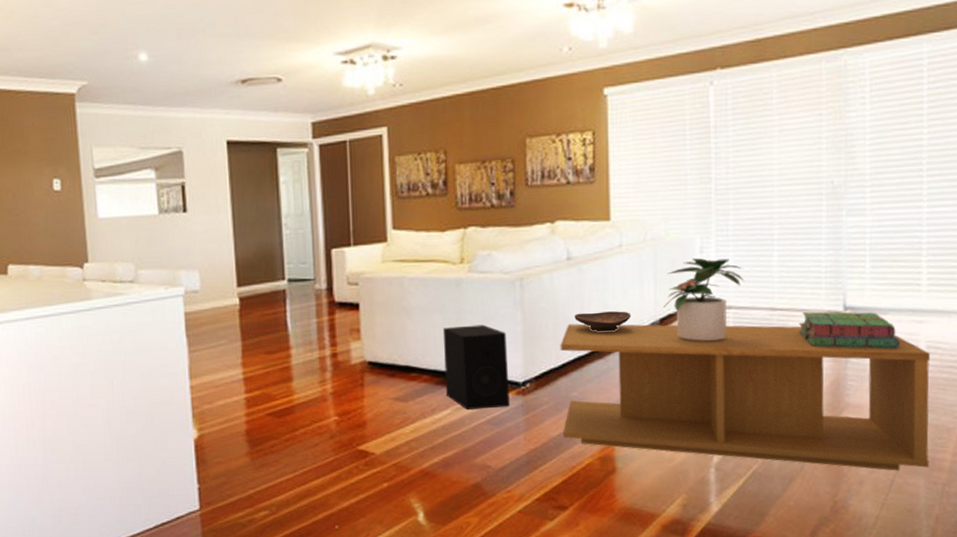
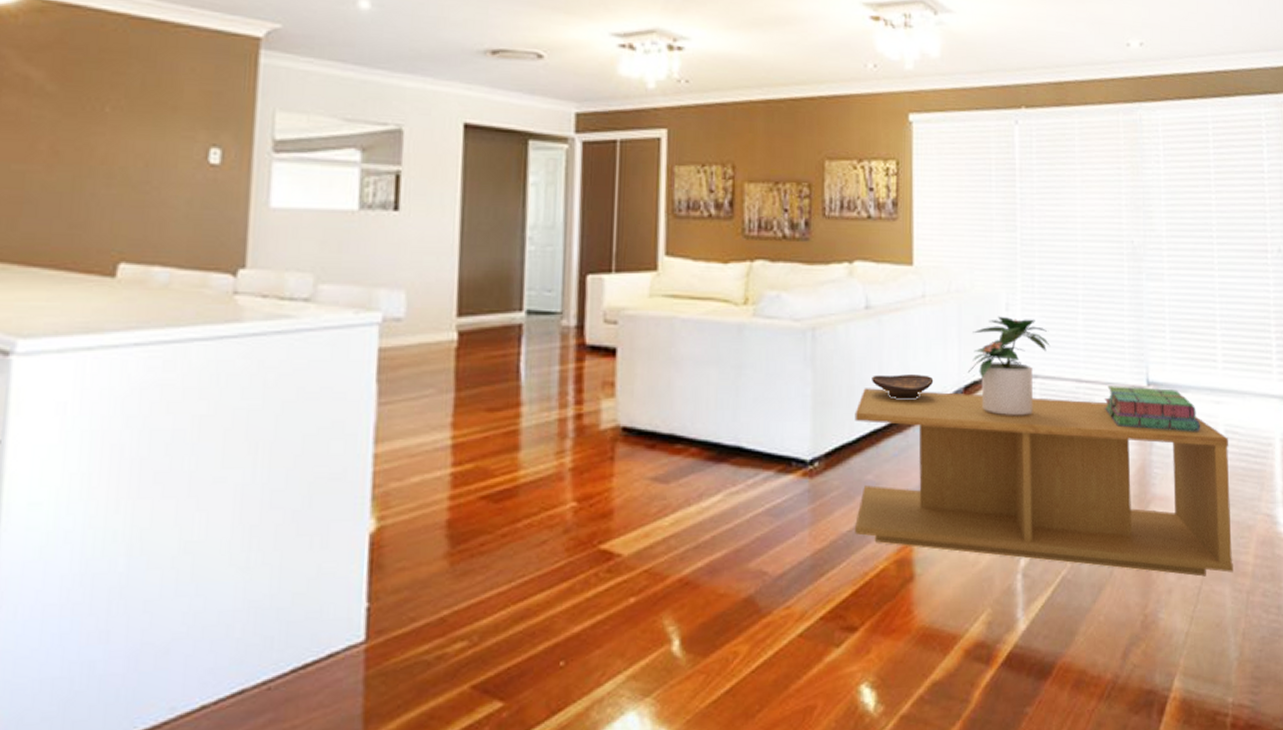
speaker: present [443,324,510,410] -> none [717,384,795,495]

